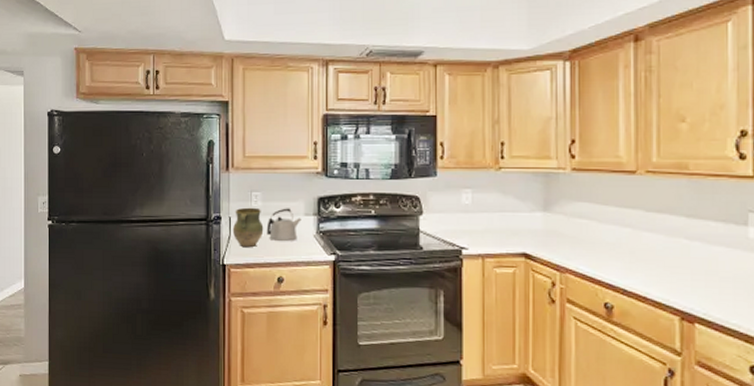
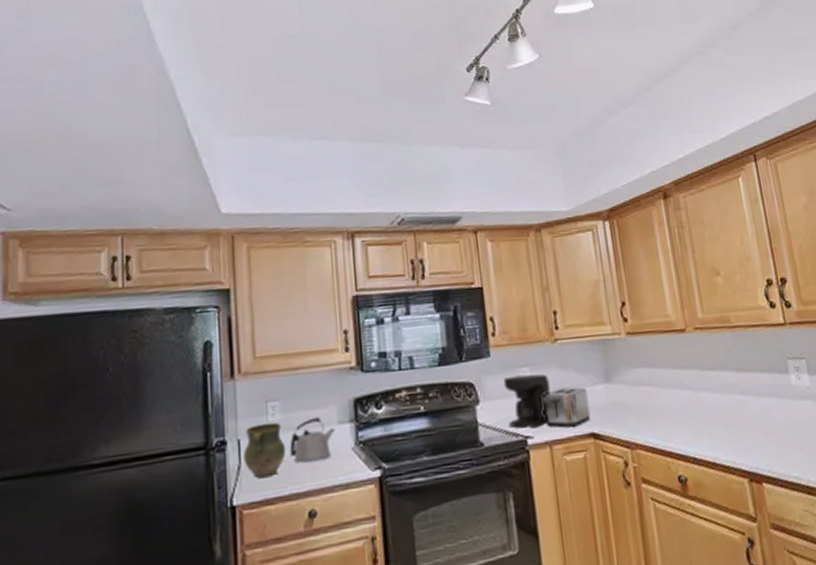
coffee maker: none [446,195,489,242] -> present [503,374,550,429]
toaster: none [478,210,525,245] -> present [541,386,591,428]

